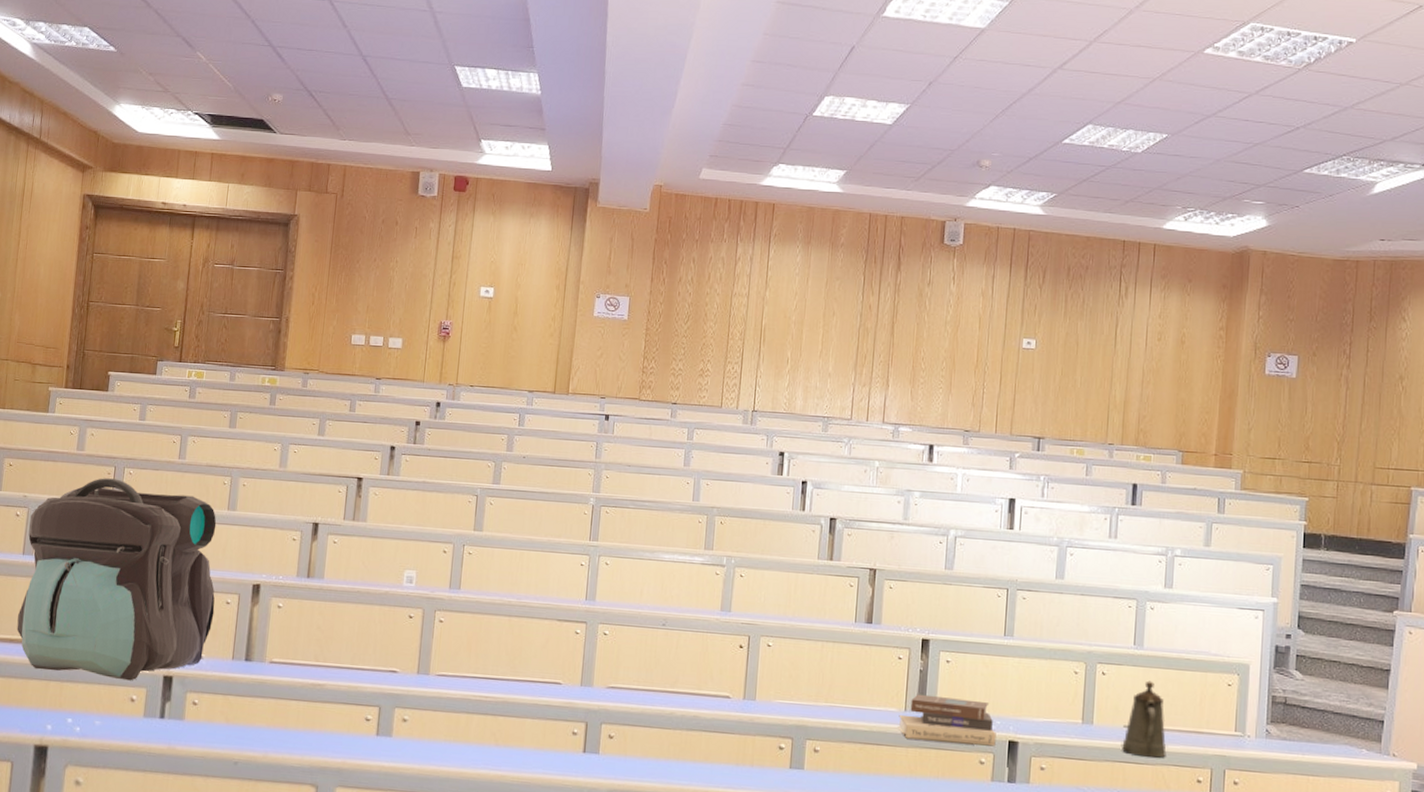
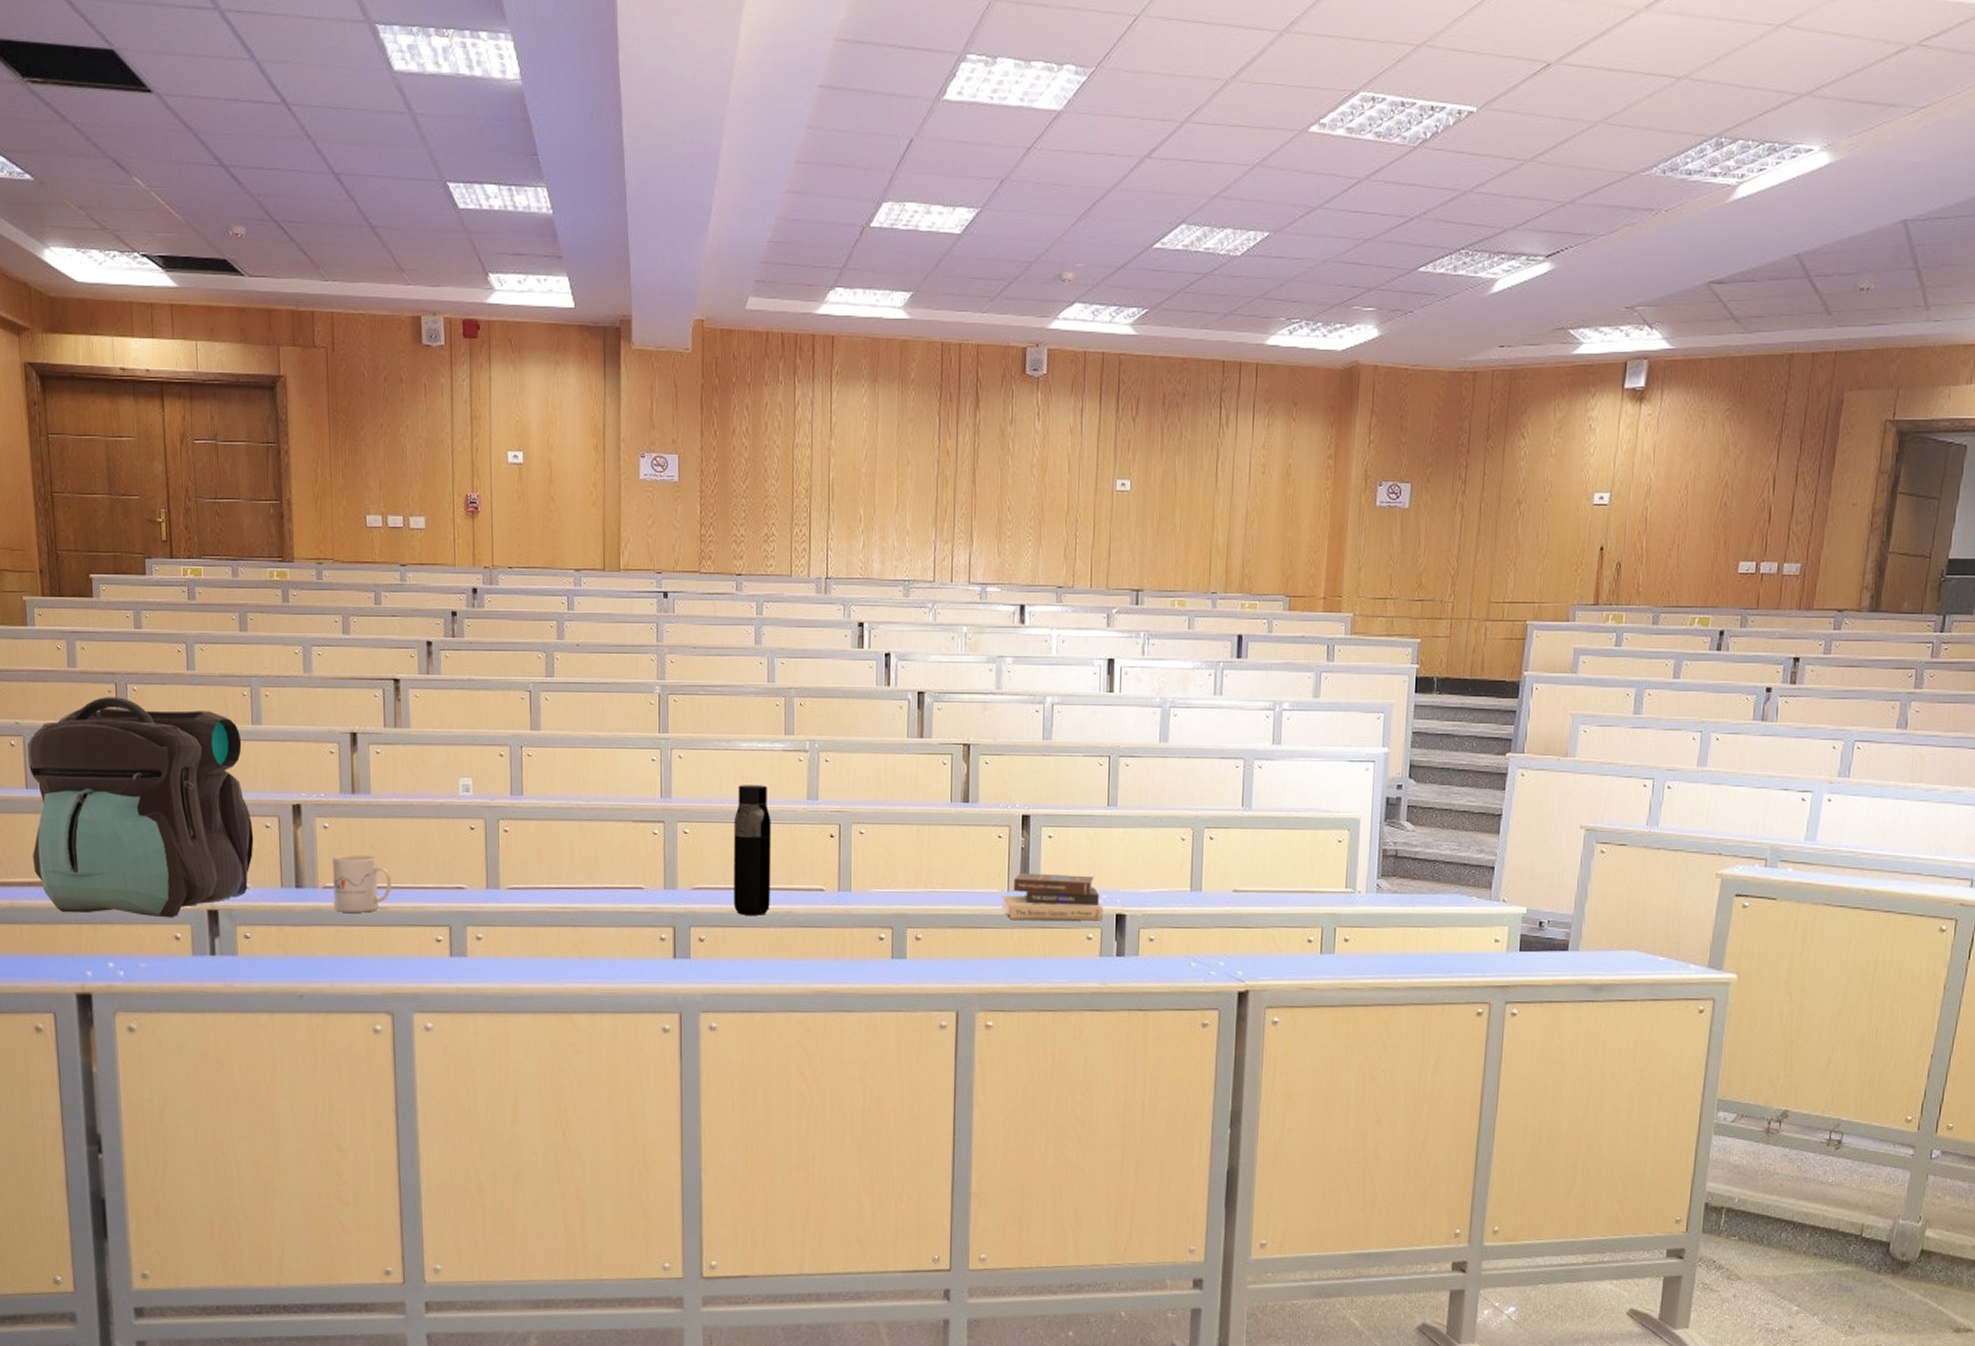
mug: none [277,633,333,689] -> present [333,854,392,913]
water bottle: none [644,593,686,718] -> present [734,785,771,915]
coffee pot: present [1122,680,1167,758] -> none [1231,842,1277,920]

